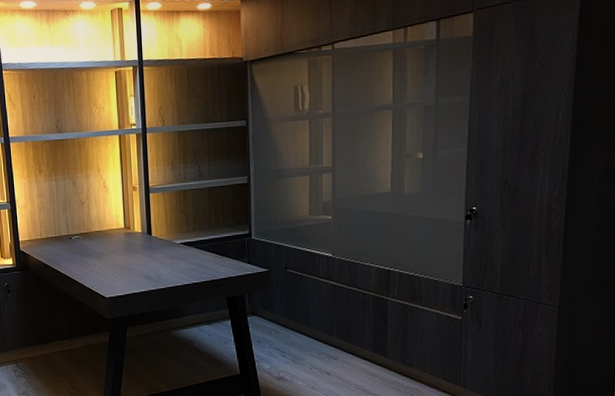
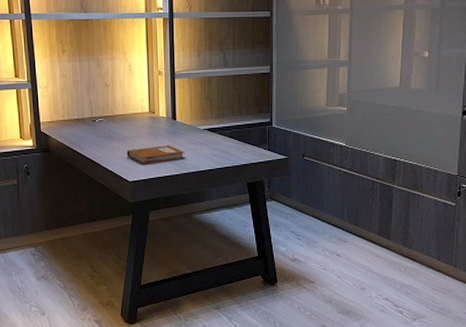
notebook: none [103,260,162,281] -> present [126,144,185,164]

